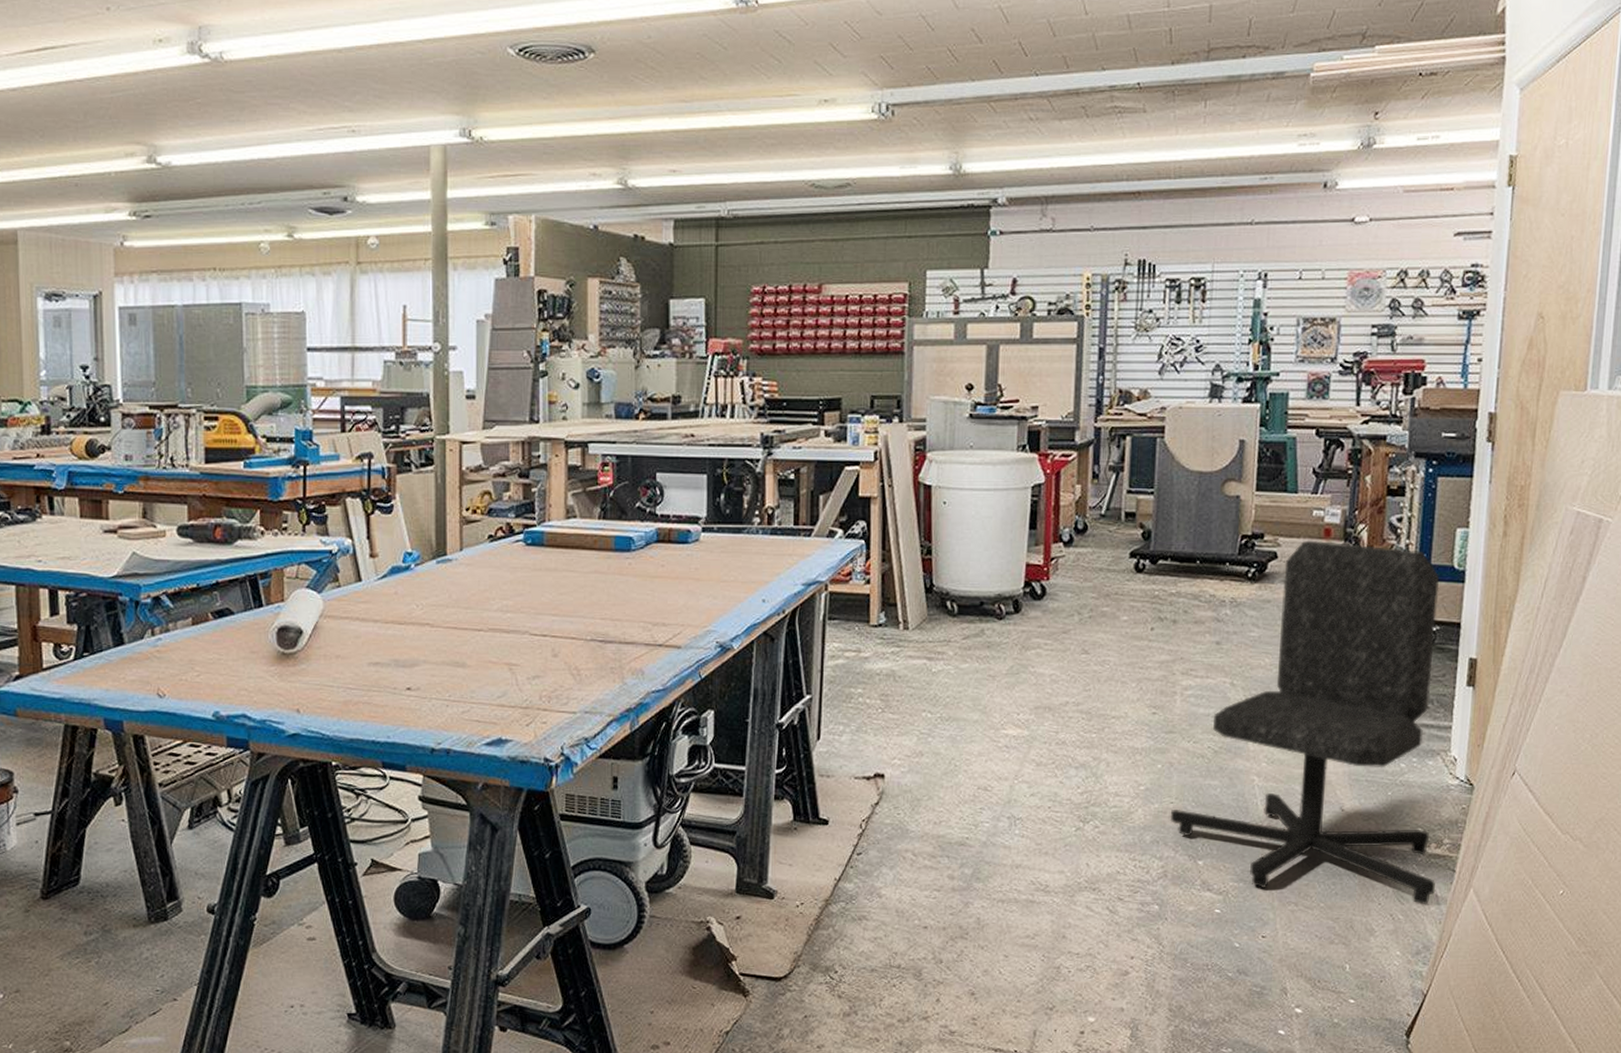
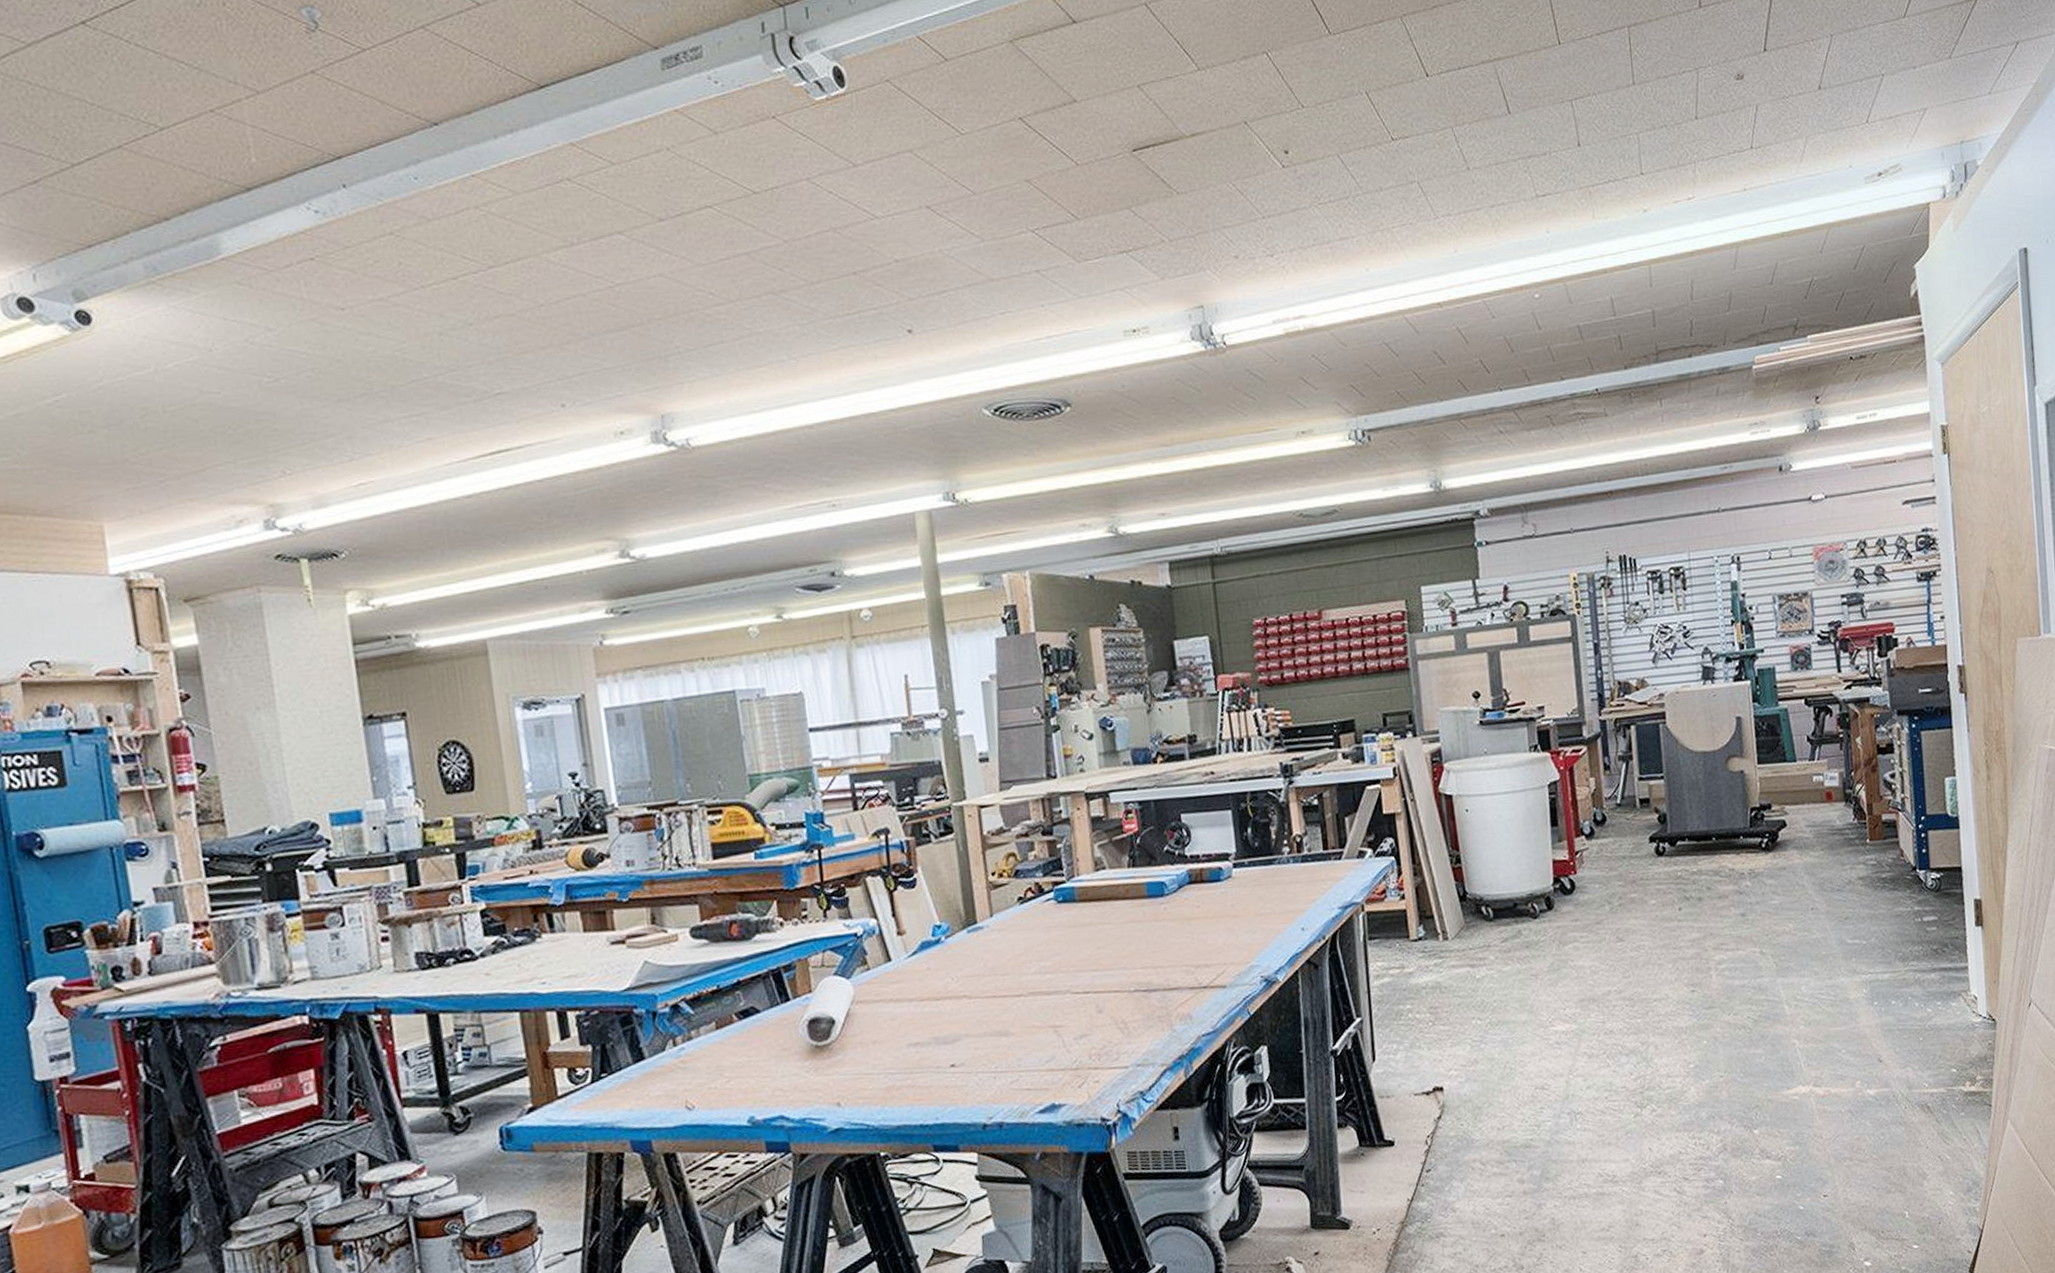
chair: present [1170,540,1439,905] -> none [1721,803,1977,1149]

